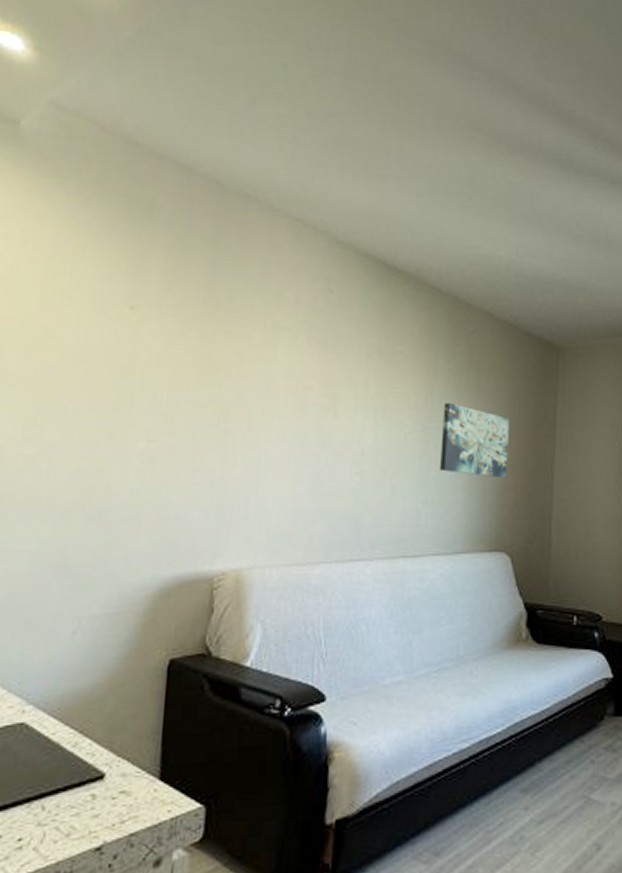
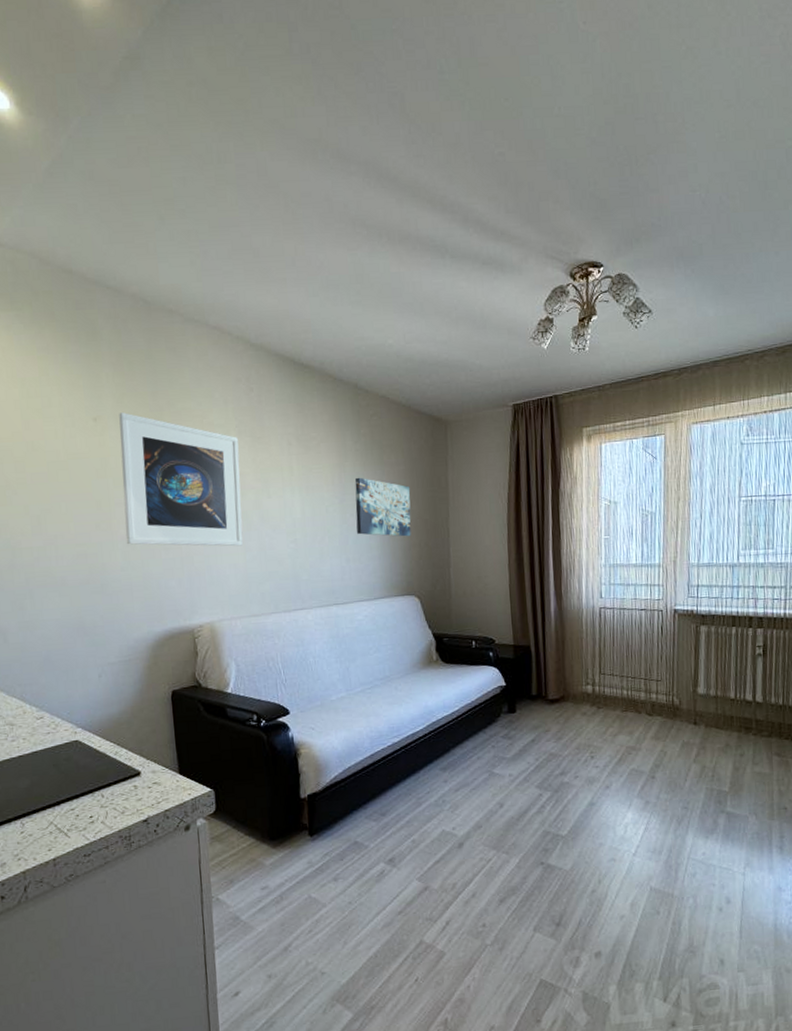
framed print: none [144,303,306,474] -> present [119,412,243,547]

